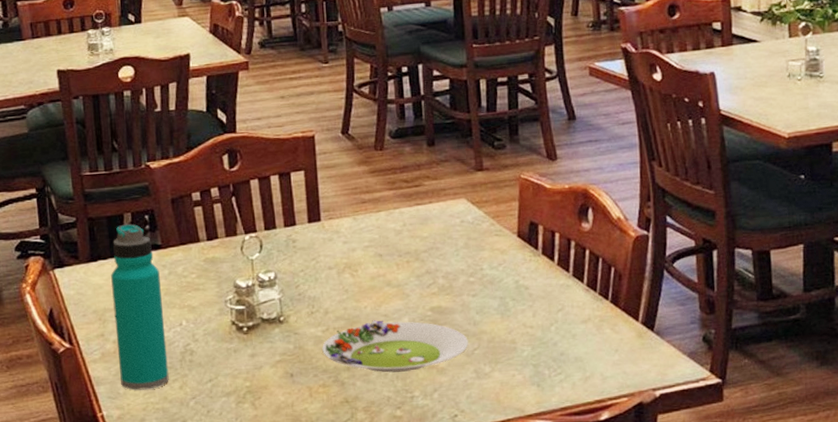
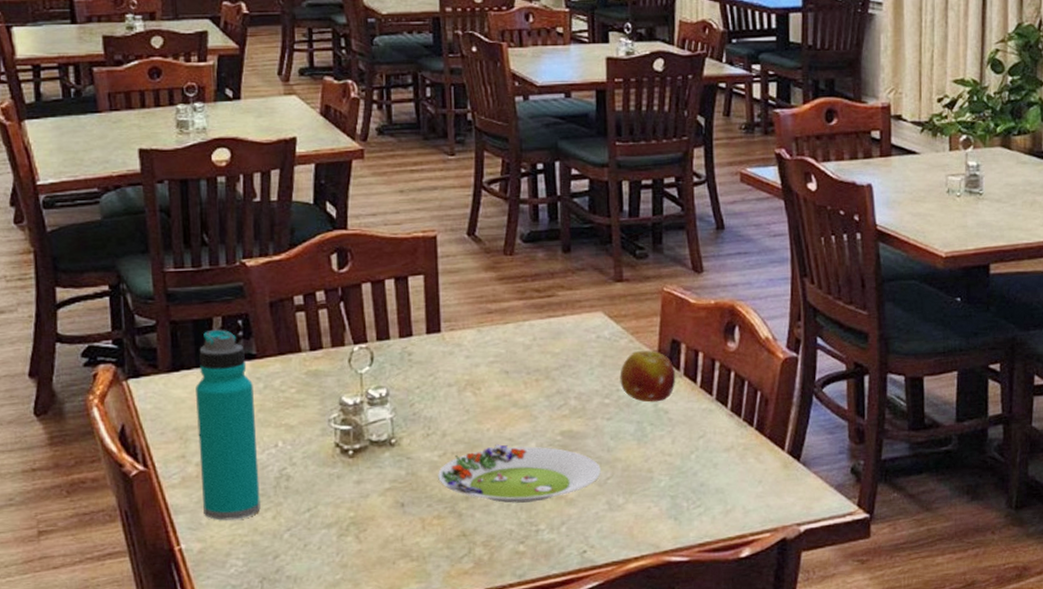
fruit: none [483,232,535,280] -> present [620,350,676,403]

